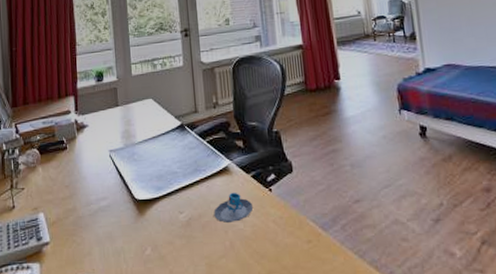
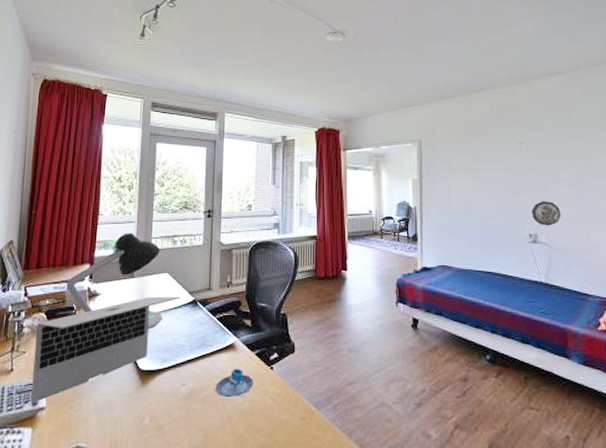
laptop: none [30,121,167,238] -> present [31,296,181,403]
desk lamp: none [54,60,152,157] -> present [66,233,163,329]

